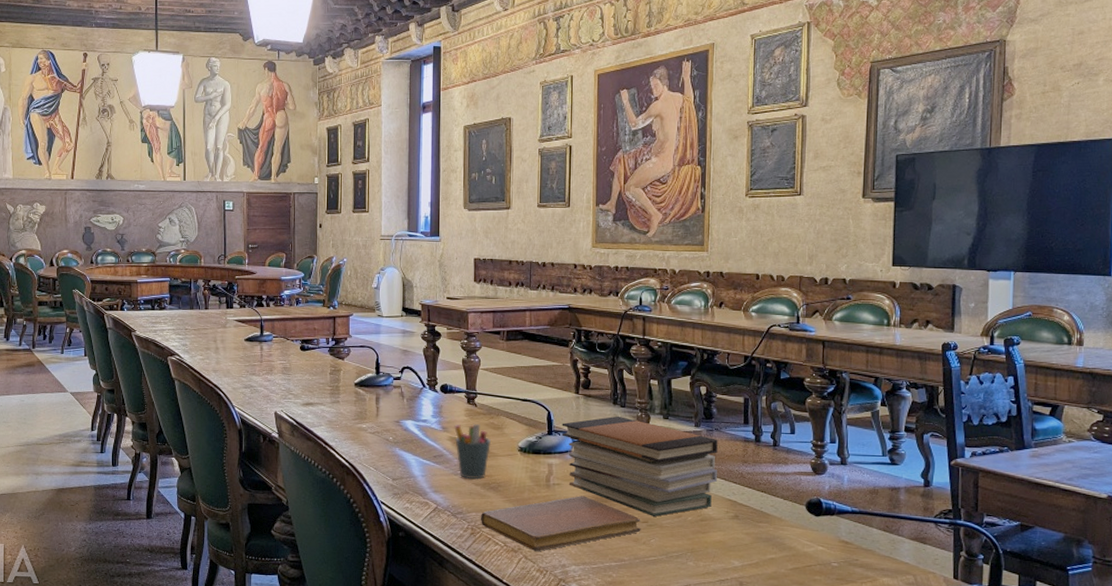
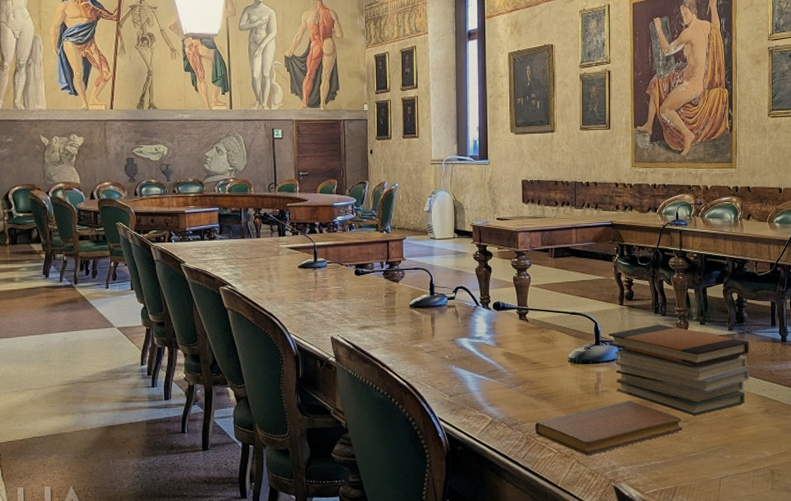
pen holder: present [454,424,491,480] -> none [507,338,542,391]

